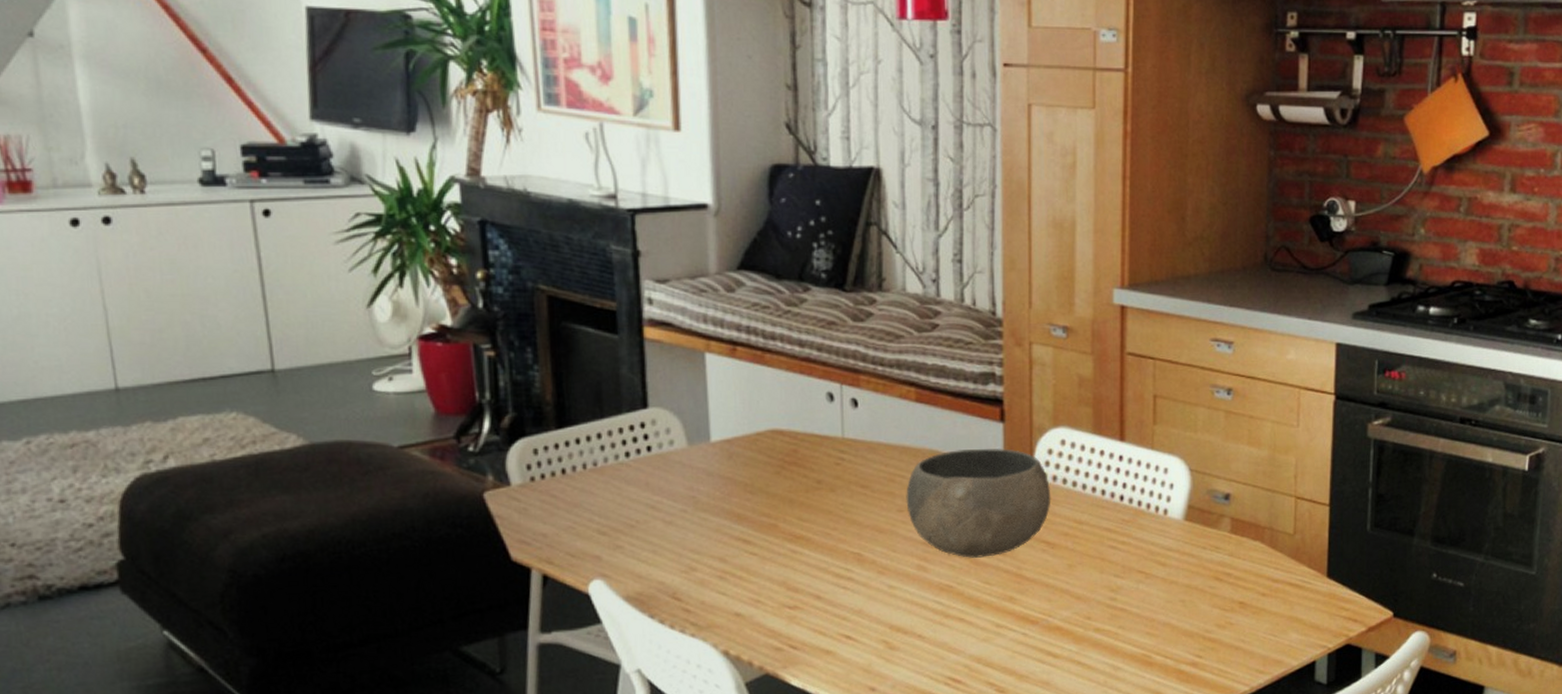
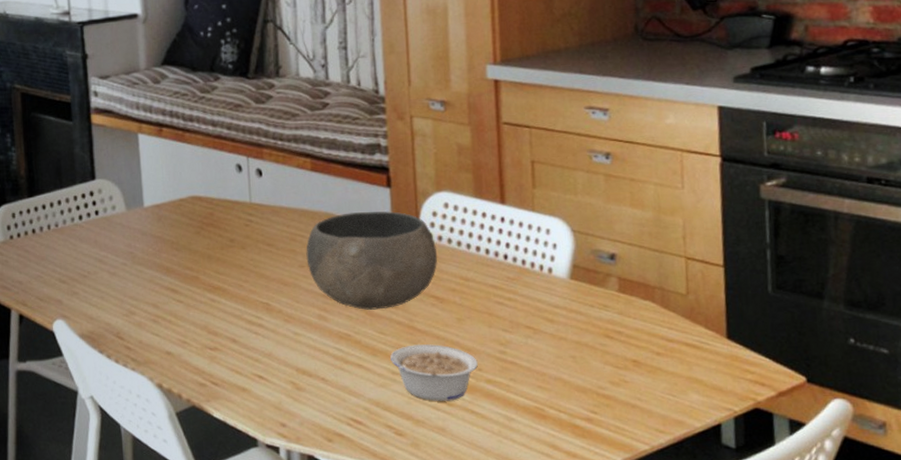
legume: none [995,593,1087,654] -> present [390,344,478,401]

